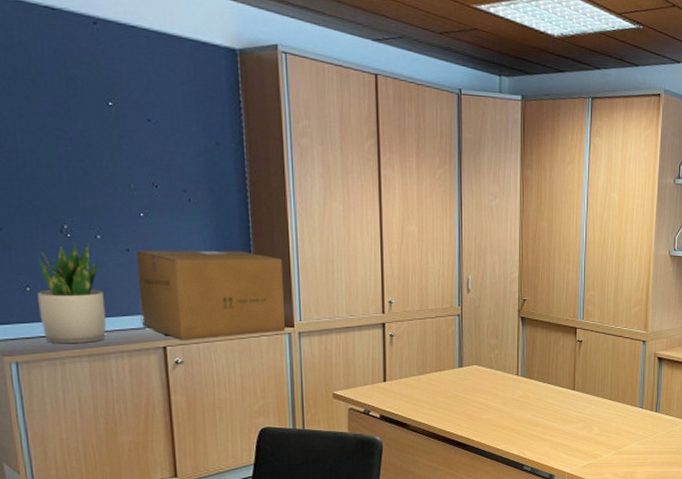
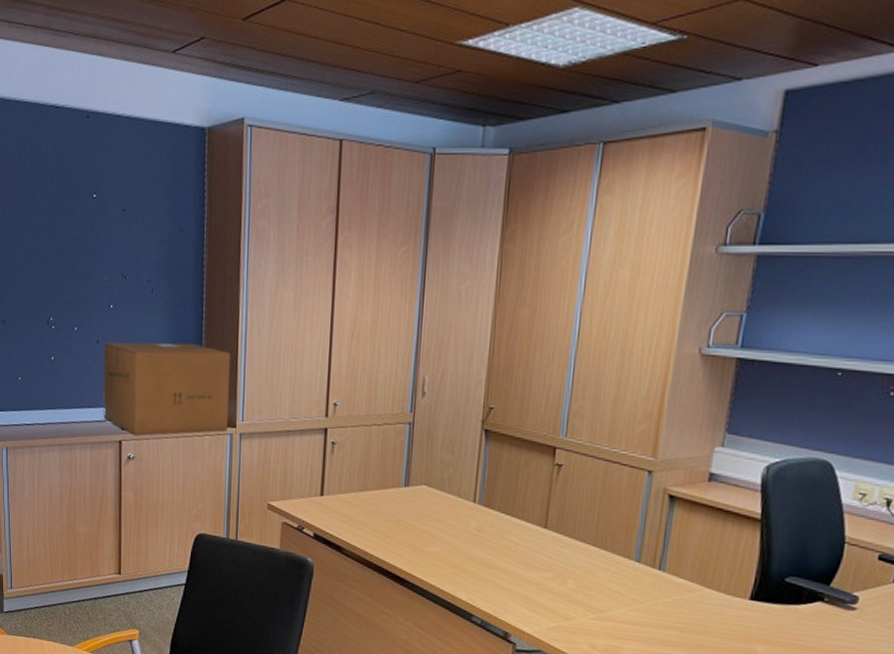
planter: present [36,242,107,344] -> none [26,334,76,433]

